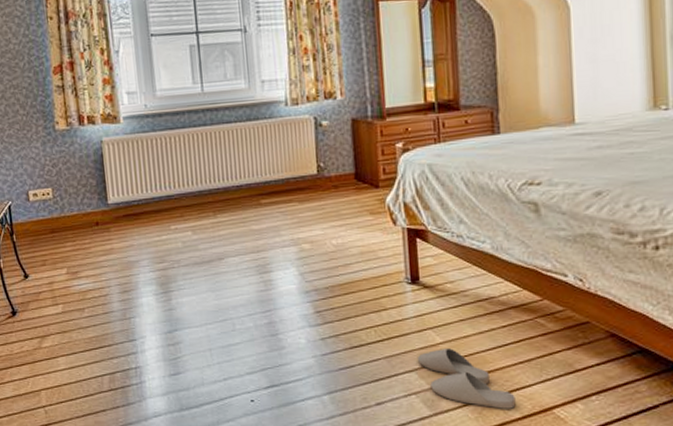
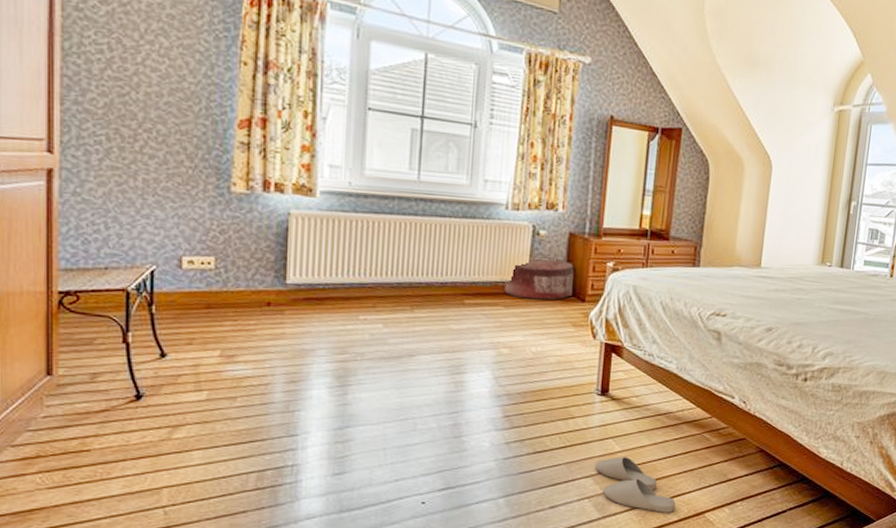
pouf: none [296,147,366,192] -> present [505,256,574,300]

